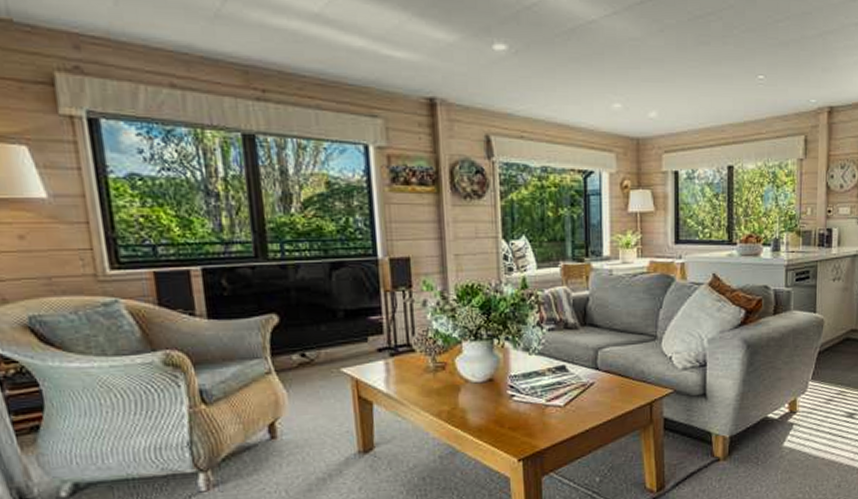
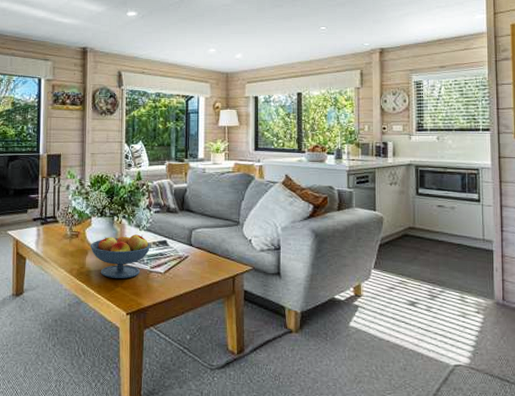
fruit bowl: none [462,360,546,418] -> present [90,234,151,279]

